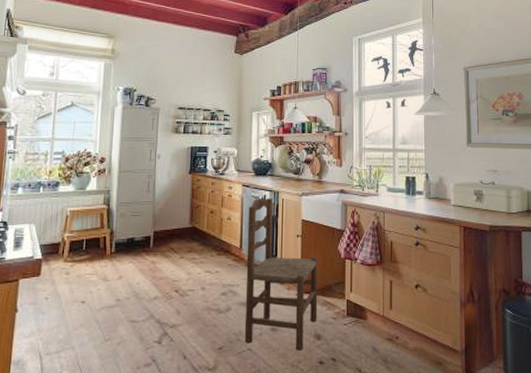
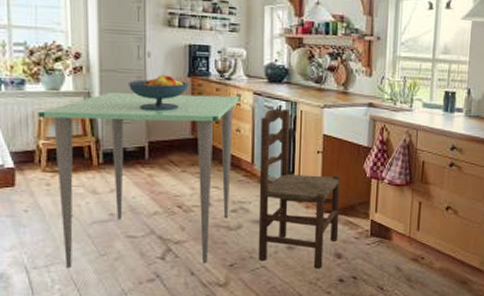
dining table: none [66,189,232,353] -> present [37,92,241,268]
fruit bowl: none [140,173,190,204] -> present [127,75,189,111]

